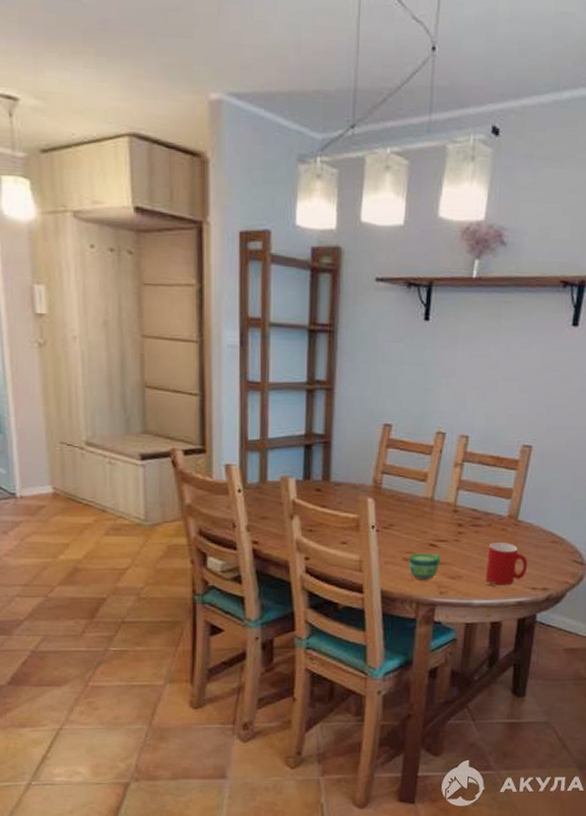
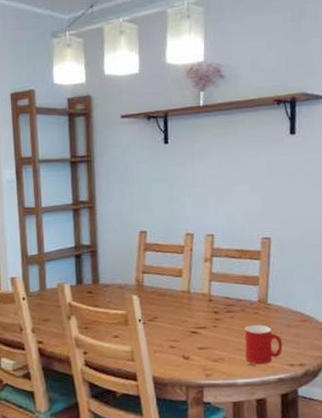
cup: present [409,553,441,581] -> none [174,340,204,365]

